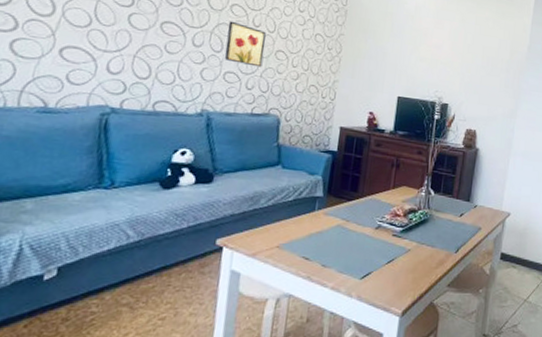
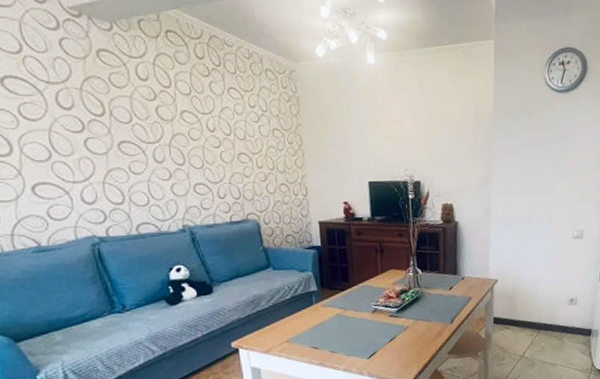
wall art: present [224,20,266,68] -> none [183,129,228,174]

